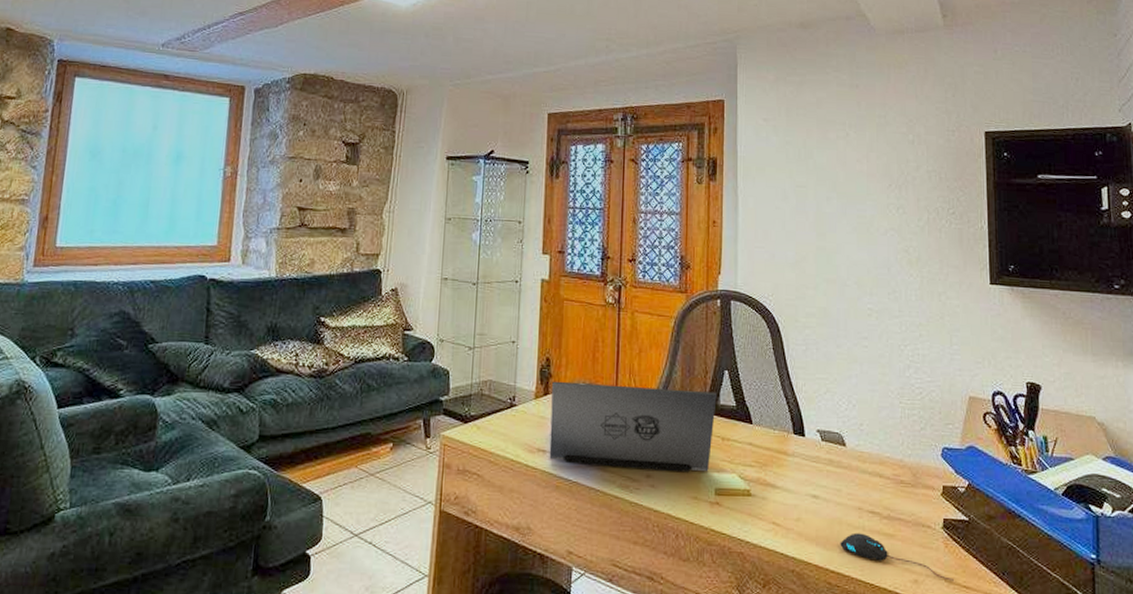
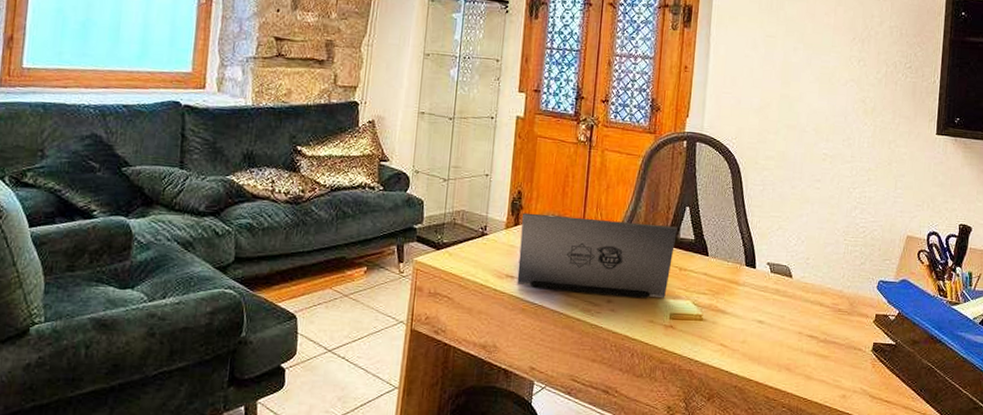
mouse: present [840,532,954,581] -> none [779,354,877,396]

